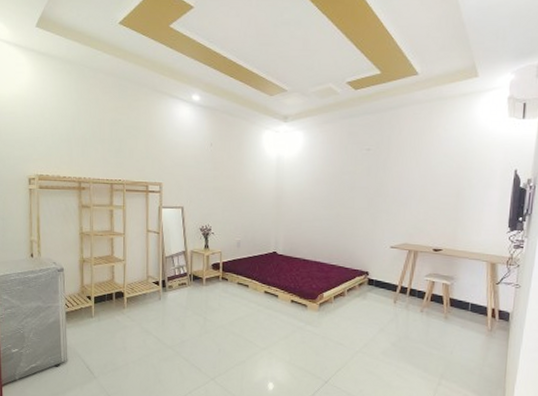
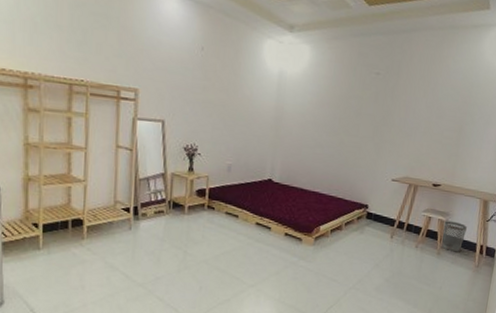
wastebasket: none [448,285,475,316] -> present [442,221,467,252]

